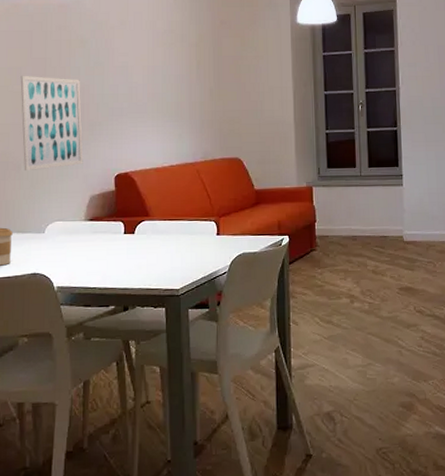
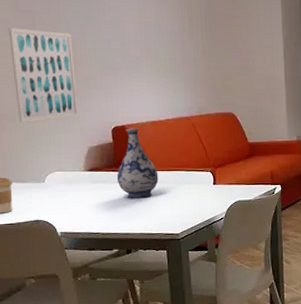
vase: none [117,175,160,250] -> present [116,128,159,198]

